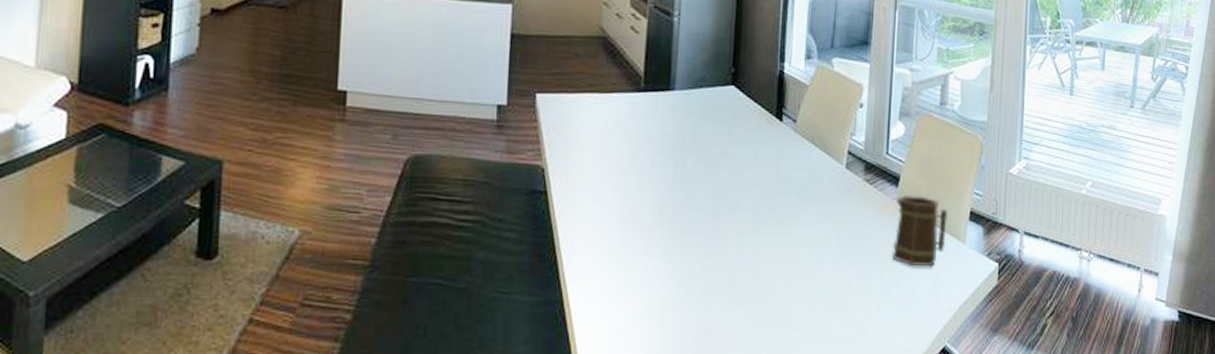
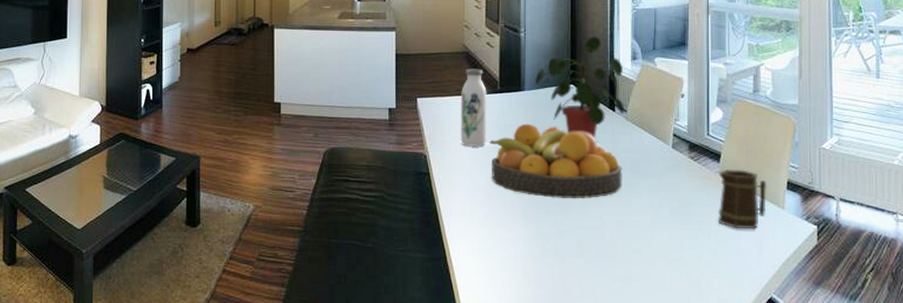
water bottle: none [590,59,627,160] -> present [460,69,487,148]
fruit bowl: none [627,131,787,229] -> present [489,123,622,199]
potted plant: none [688,26,795,153] -> present [535,35,625,138]

